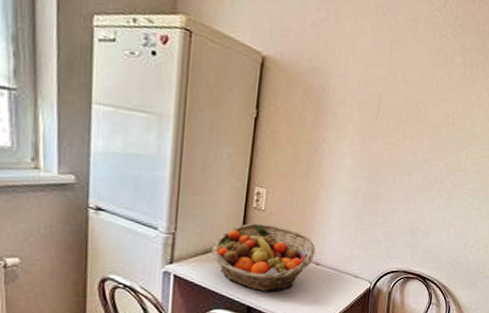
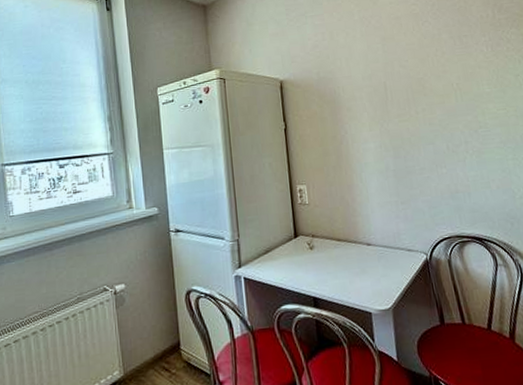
fruit basket: present [211,223,316,292] -> none [270,216,364,280]

